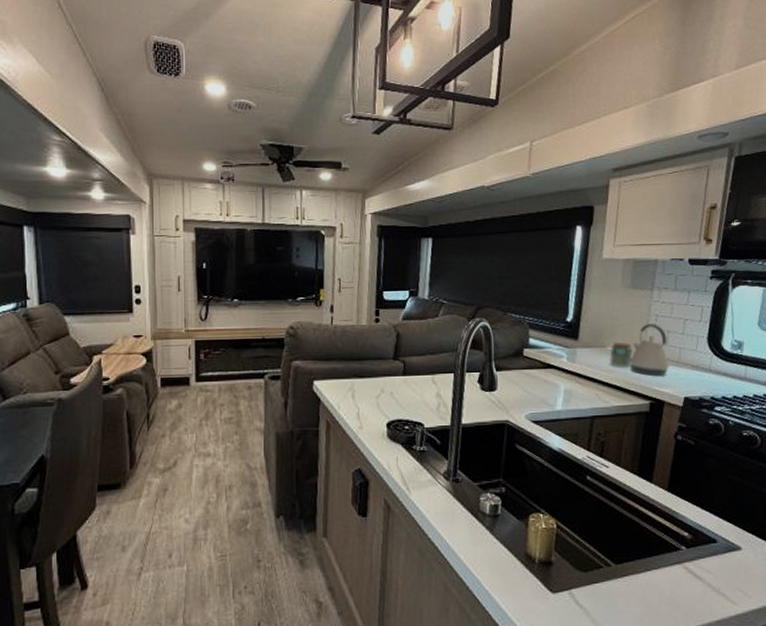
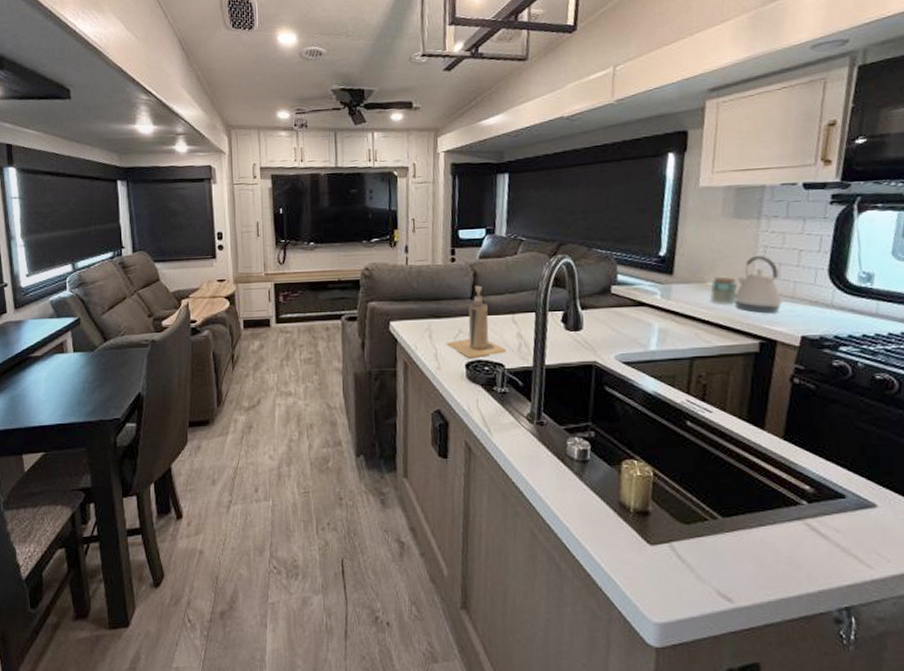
soap dispenser: none [368,346,426,418] -> present [446,285,507,359]

